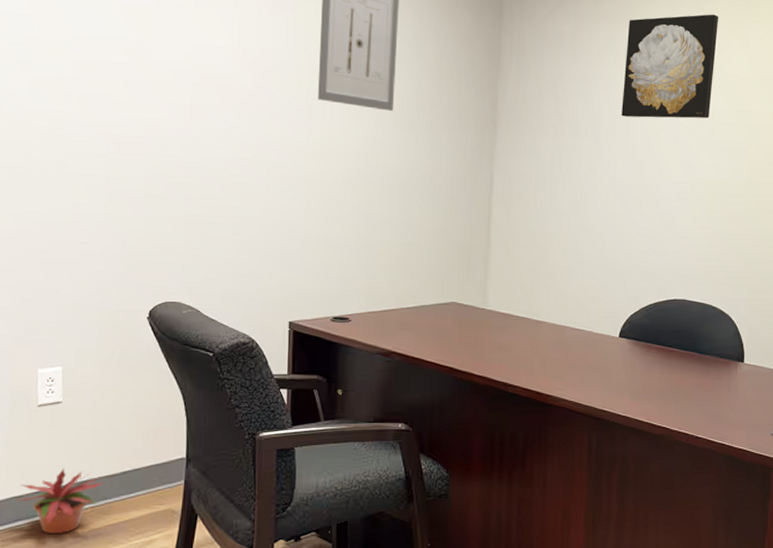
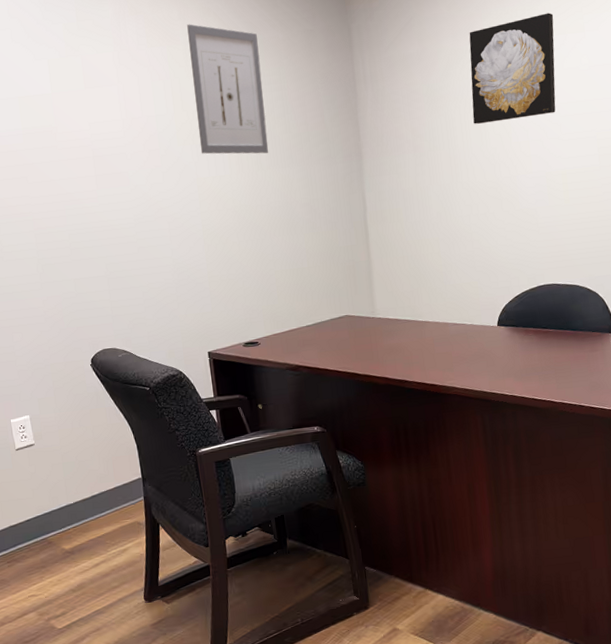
potted plant: present [16,468,105,534] -> none [13,498,80,553]

